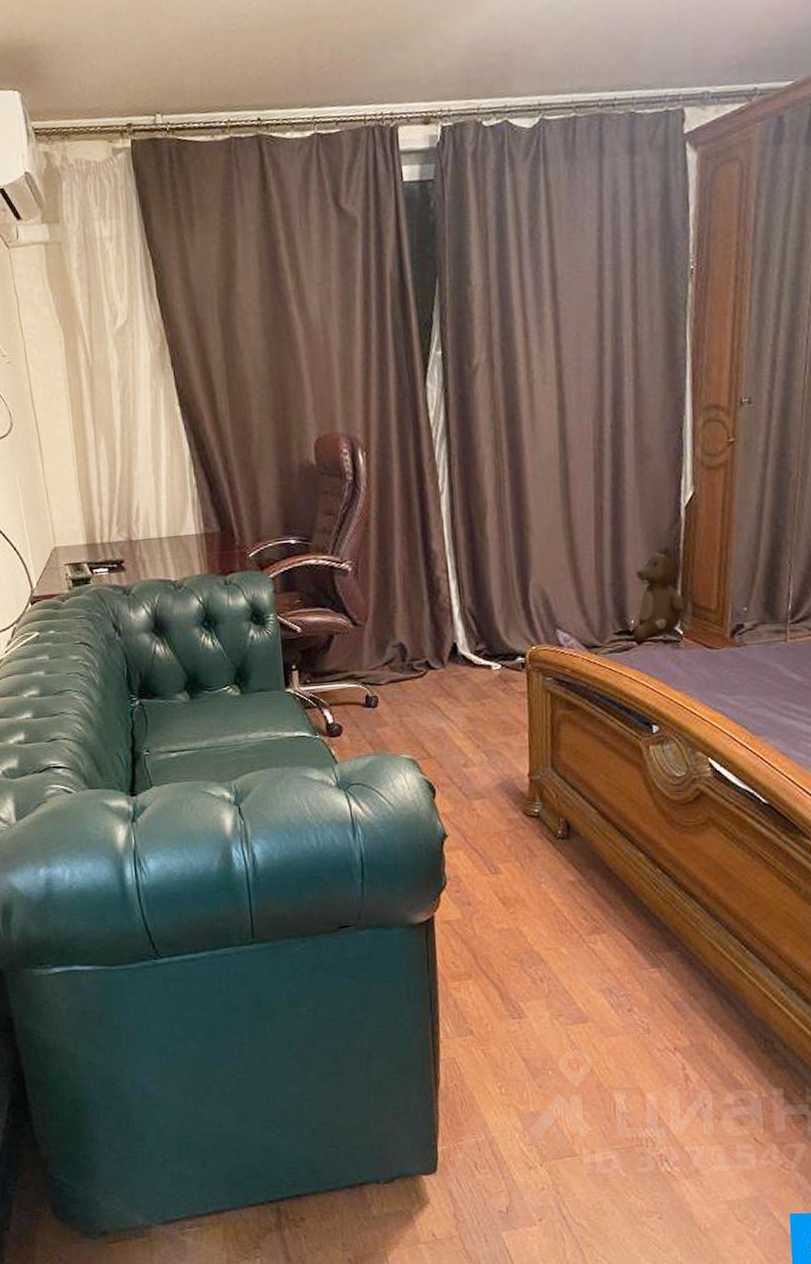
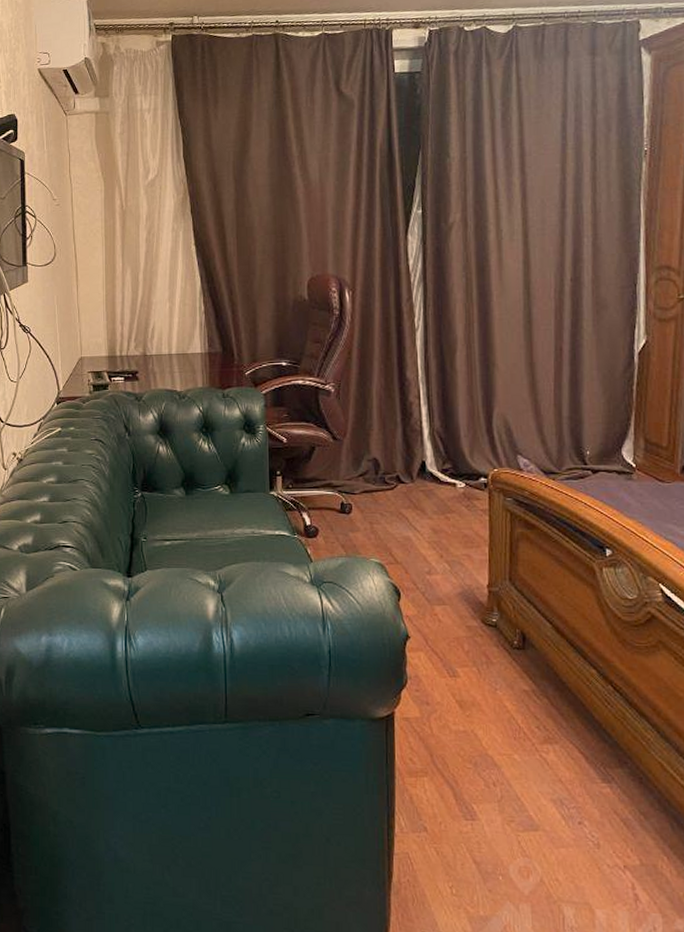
teddy bear: present [609,546,688,641] -> none [566,387,640,471]

